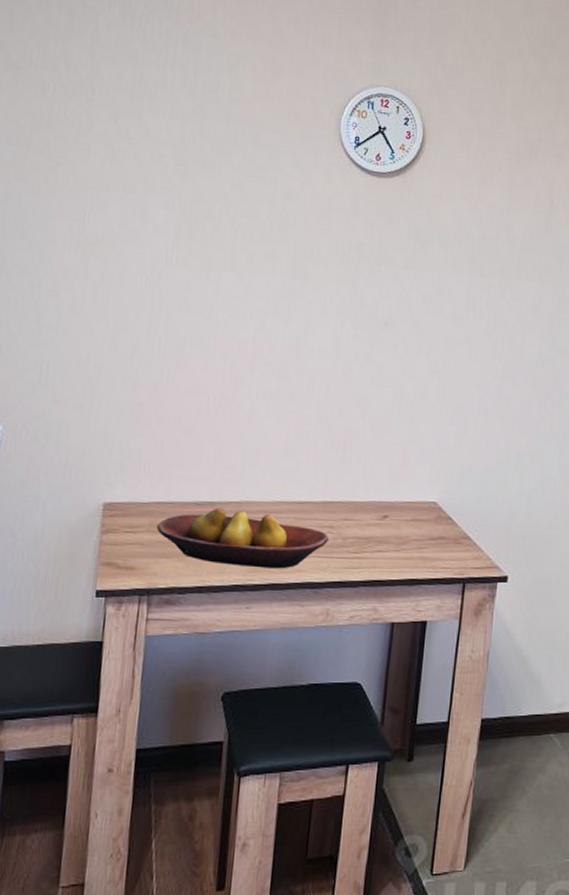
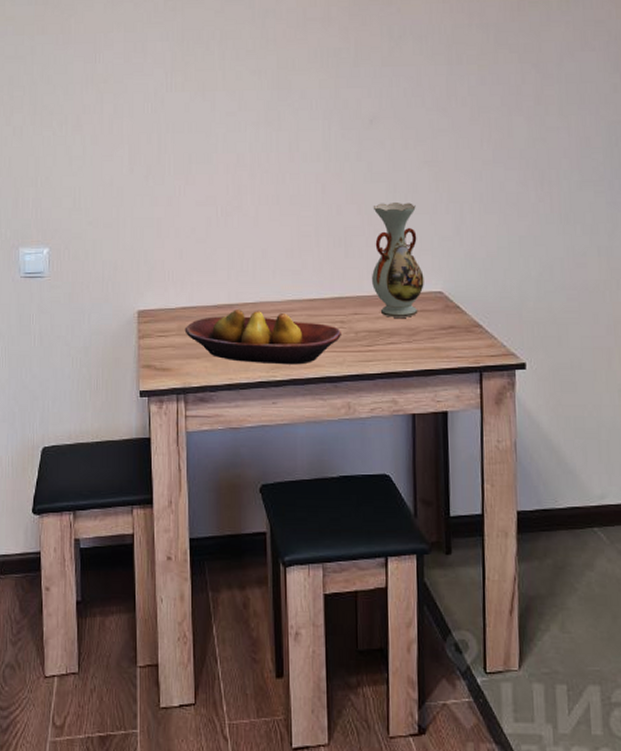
vase: none [367,408,421,526] -> present [372,203,424,318]

